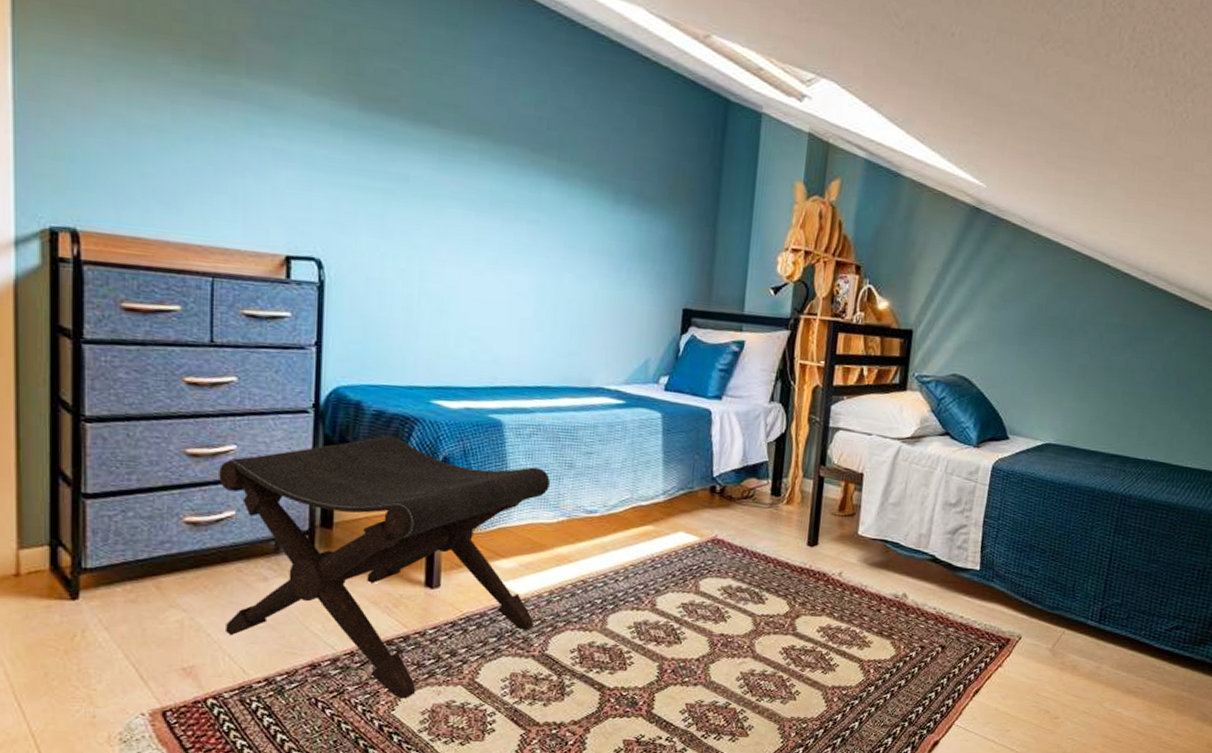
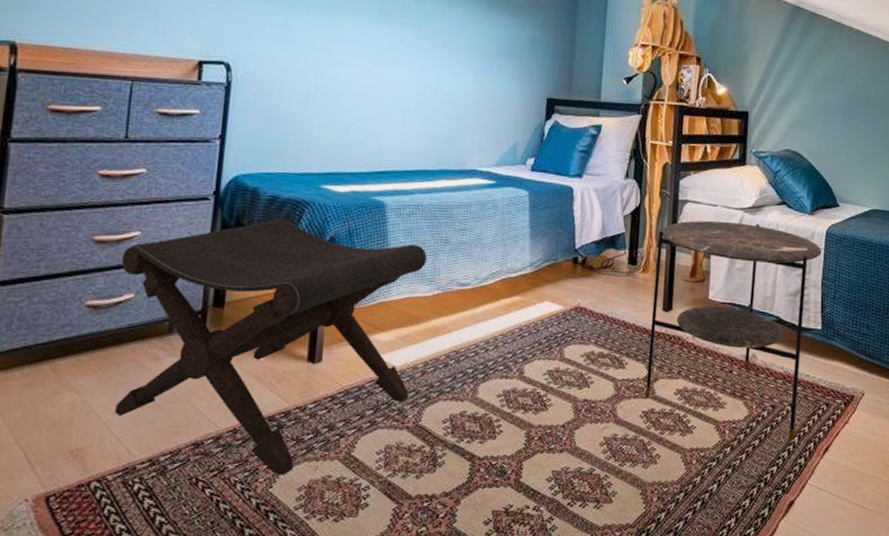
side table: none [785,450,986,681] -> present [645,220,822,440]

